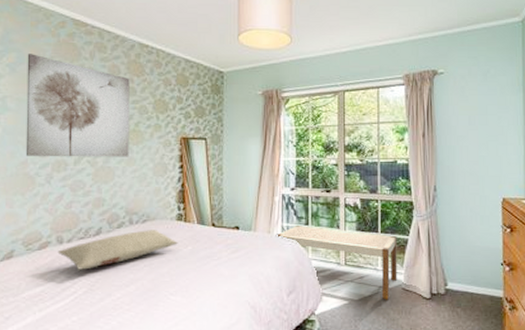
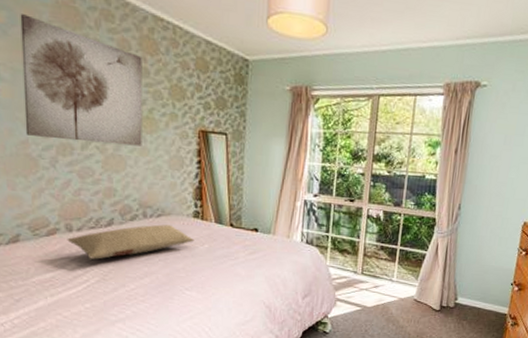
bench: present [275,224,397,300] -> none [295,231,416,309]

